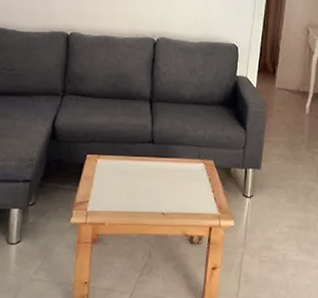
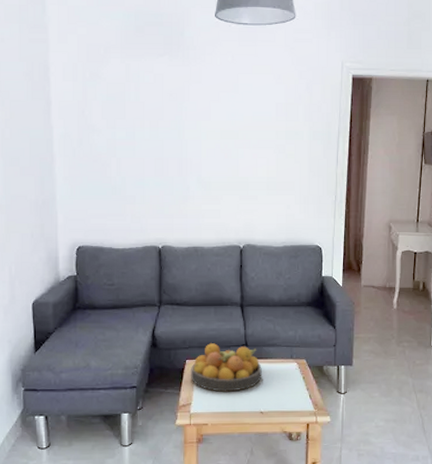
fruit bowl: none [90,138,167,191] -> present [191,343,262,392]

